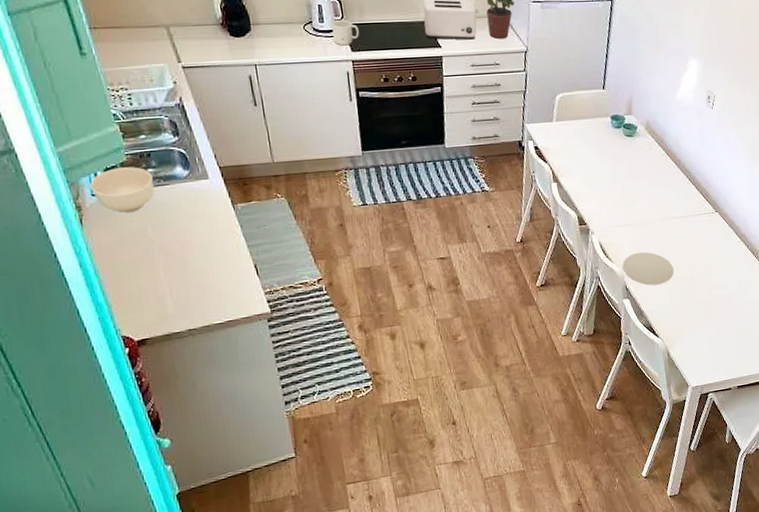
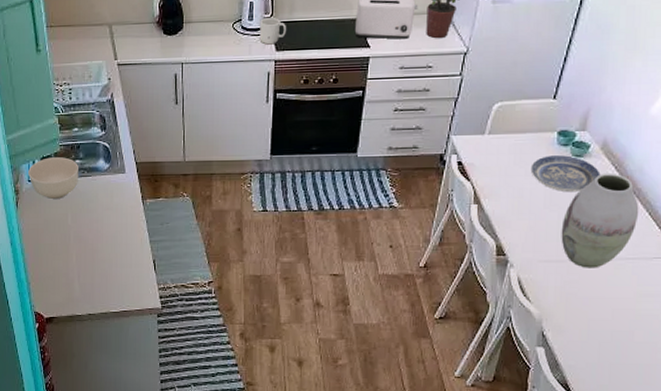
plate: none [594,136,649,167] -> present [530,155,601,193]
plate: present [622,252,674,285] -> none [542,295,609,335]
vase: none [626,148,682,229] -> present [561,173,639,268]

